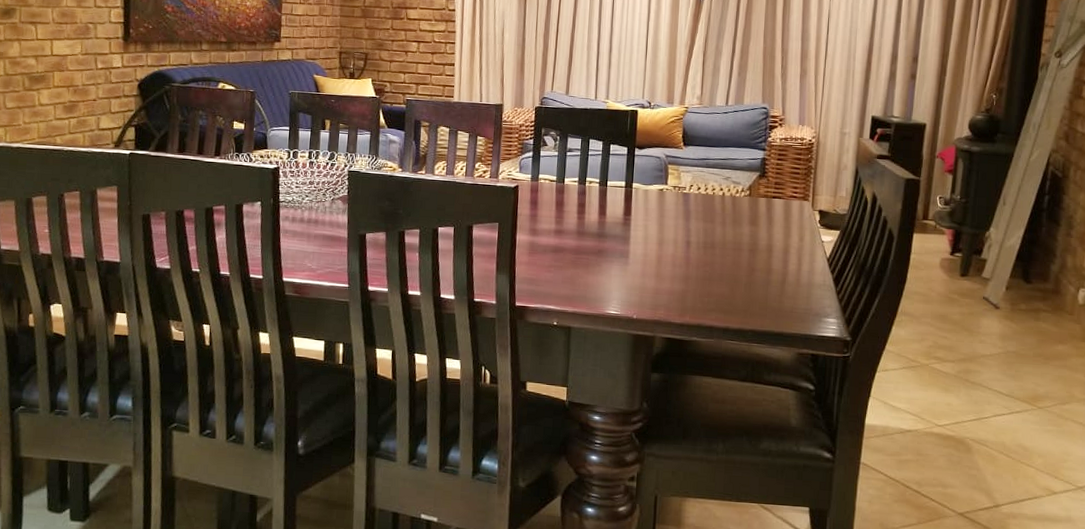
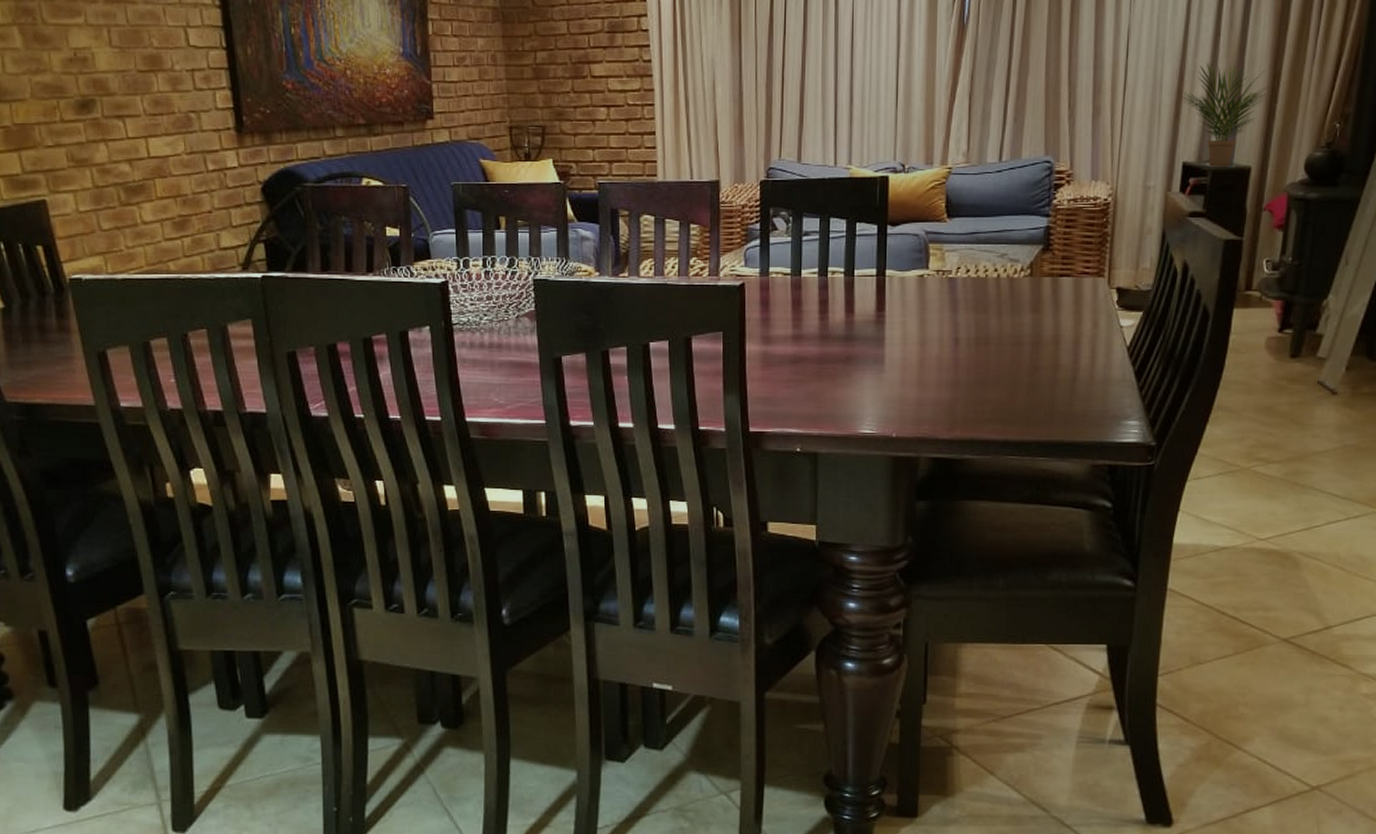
potted plant: none [870,42,939,122] -> present [1181,63,1269,167]

